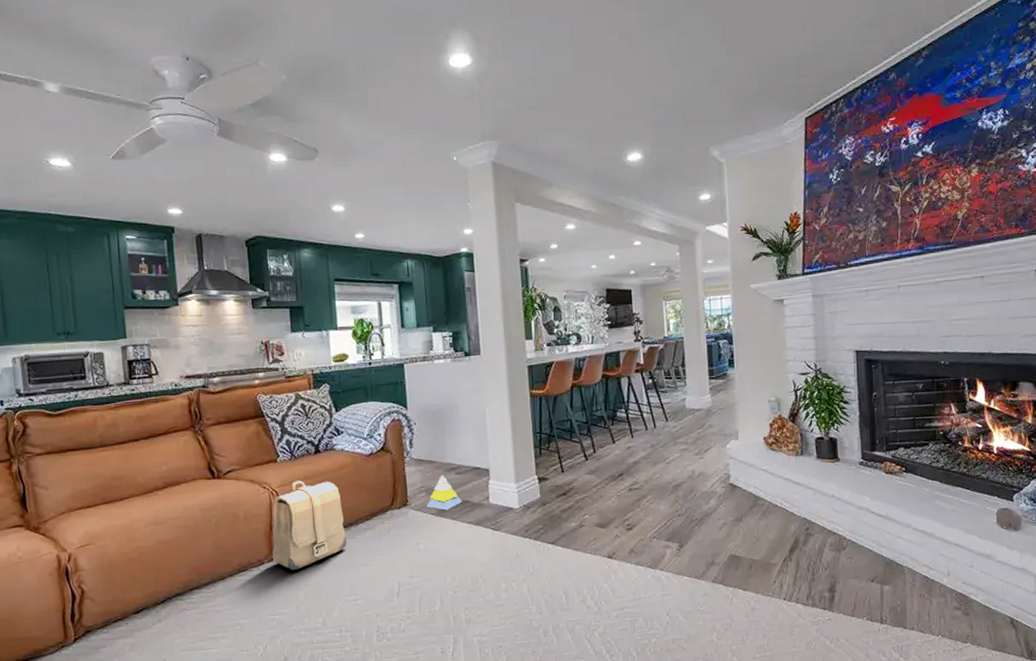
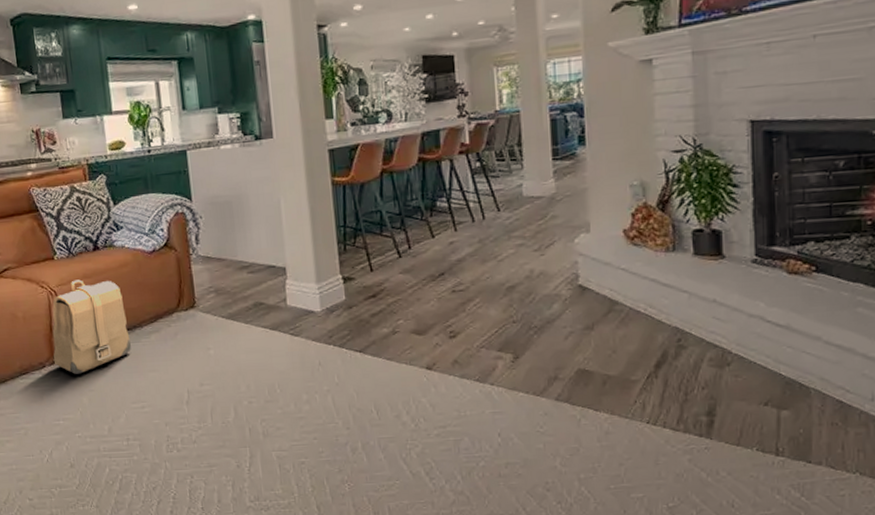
stacking toy: present [427,475,462,511] -> none [216,274,256,313]

